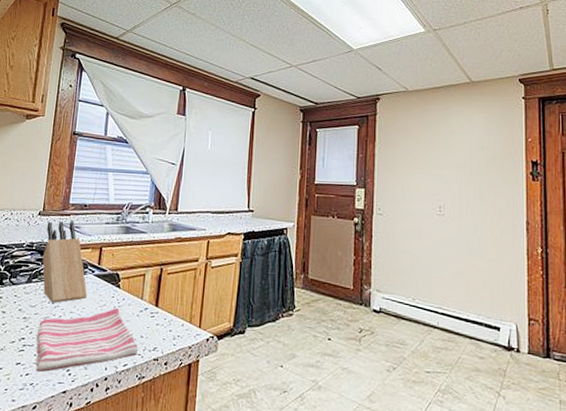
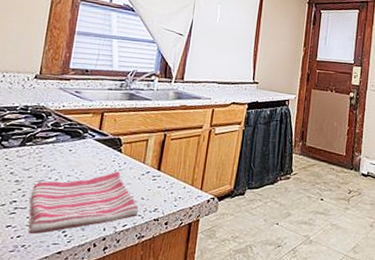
knife block: present [42,221,88,303] -> none [37,85,87,167]

